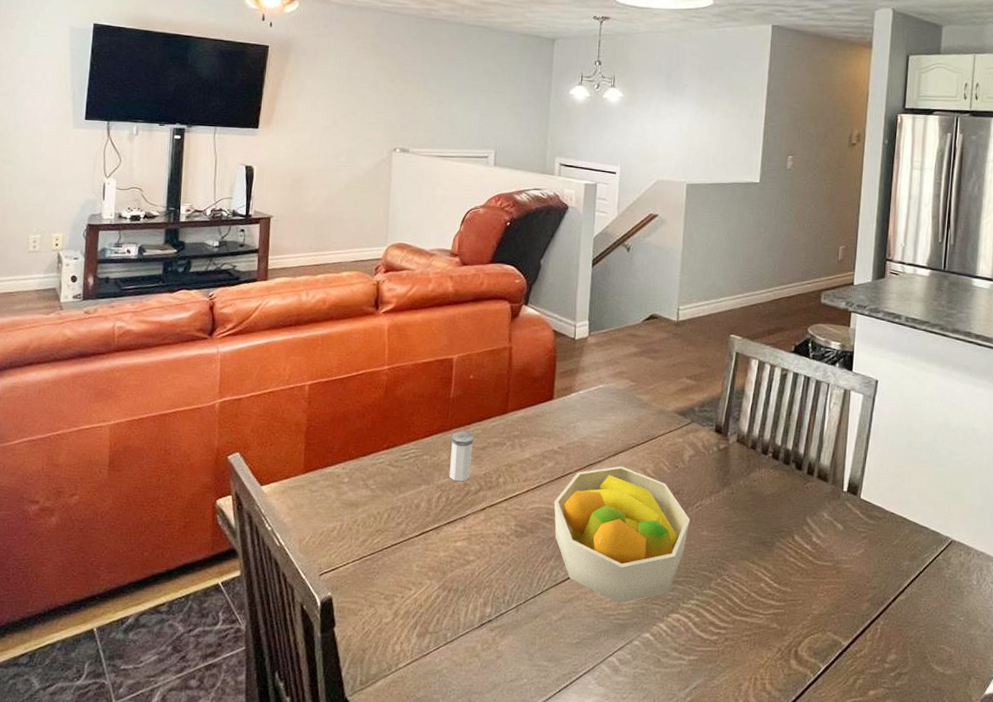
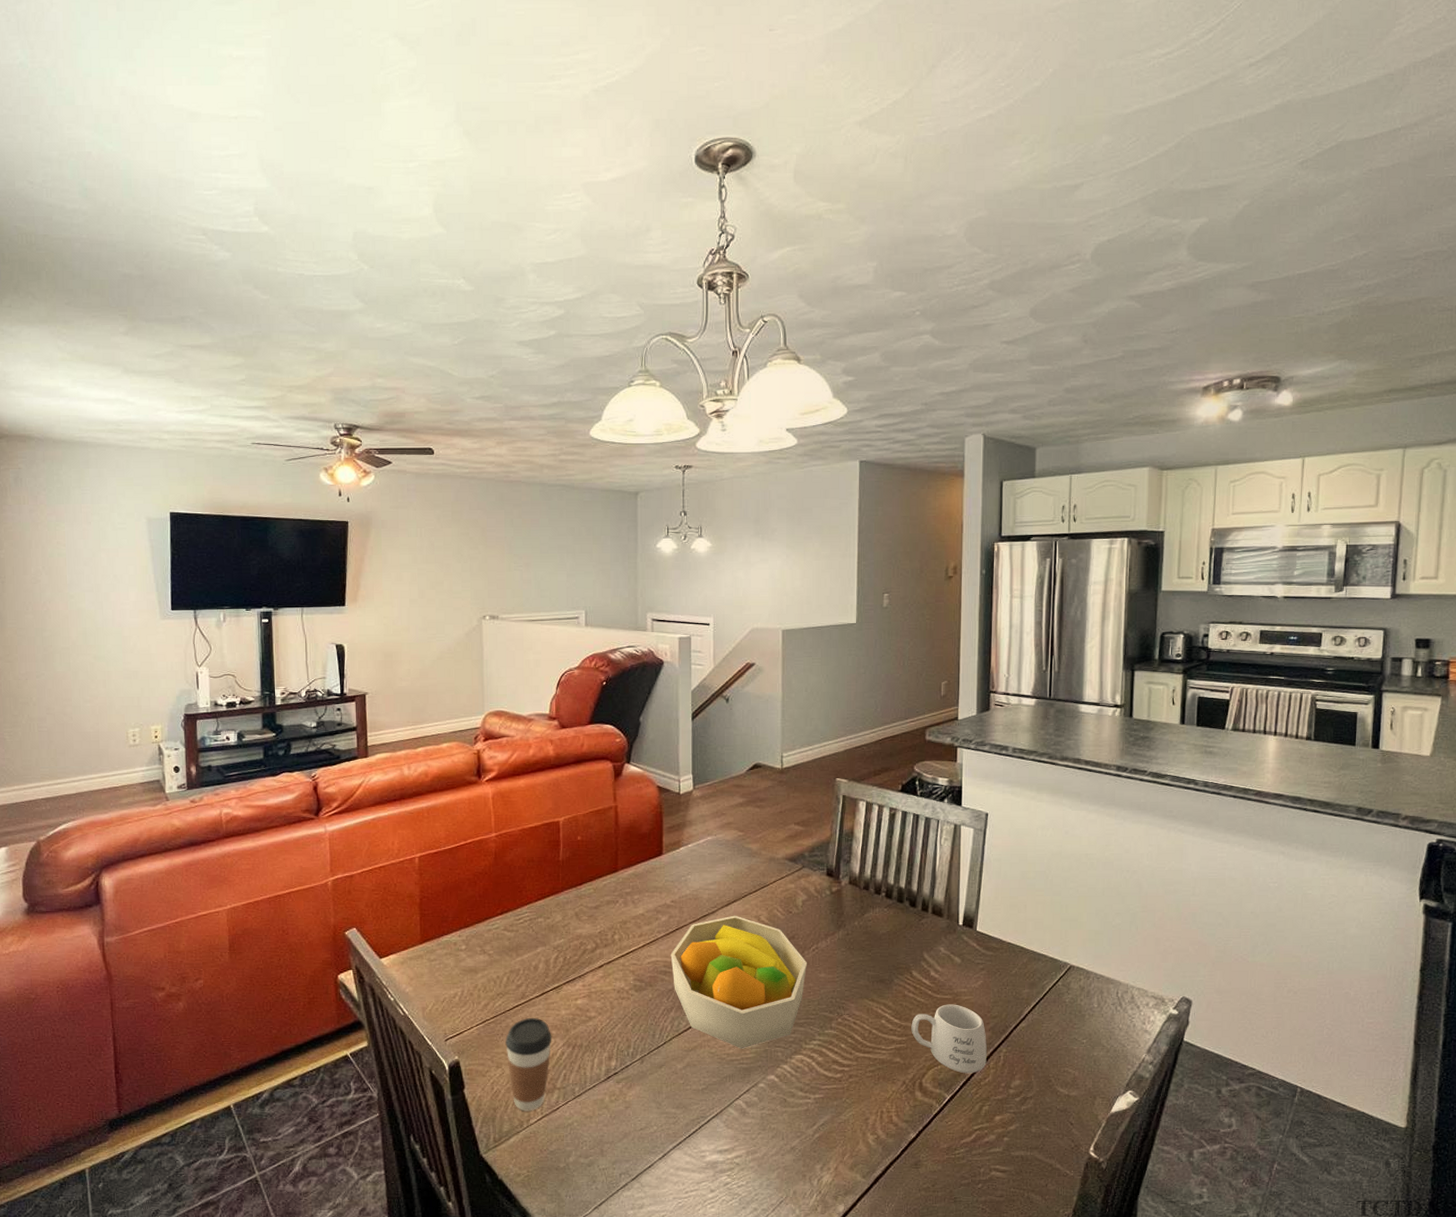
coffee cup: none [380,557,429,655] -> present [505,1017,552,1111]
salt shaker: present [449,432,474,482] -> none [564,893,586,941]
mug: none [790,571,865,645] -> present [911,1004,987,1074]

